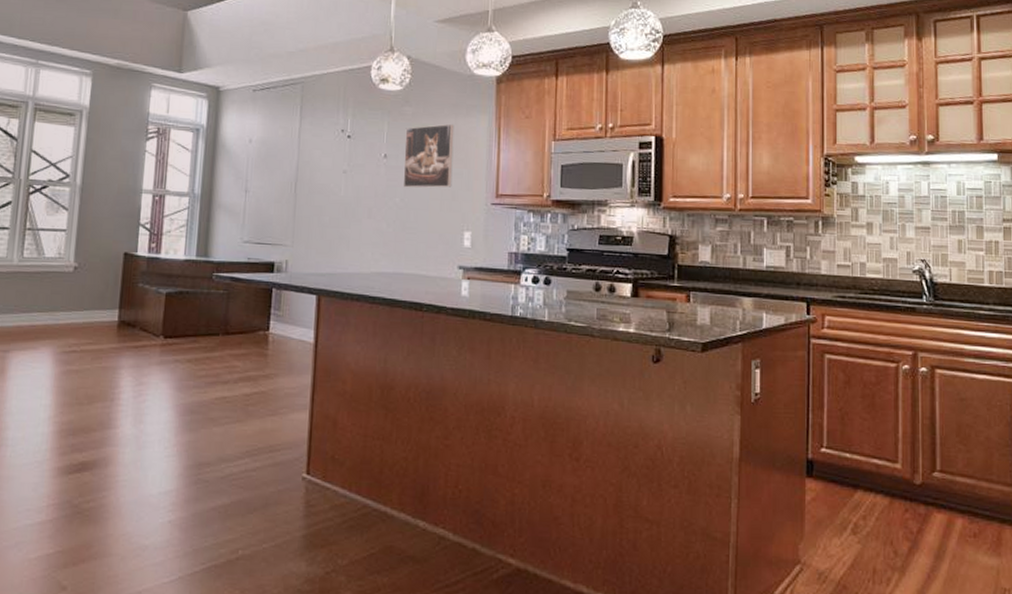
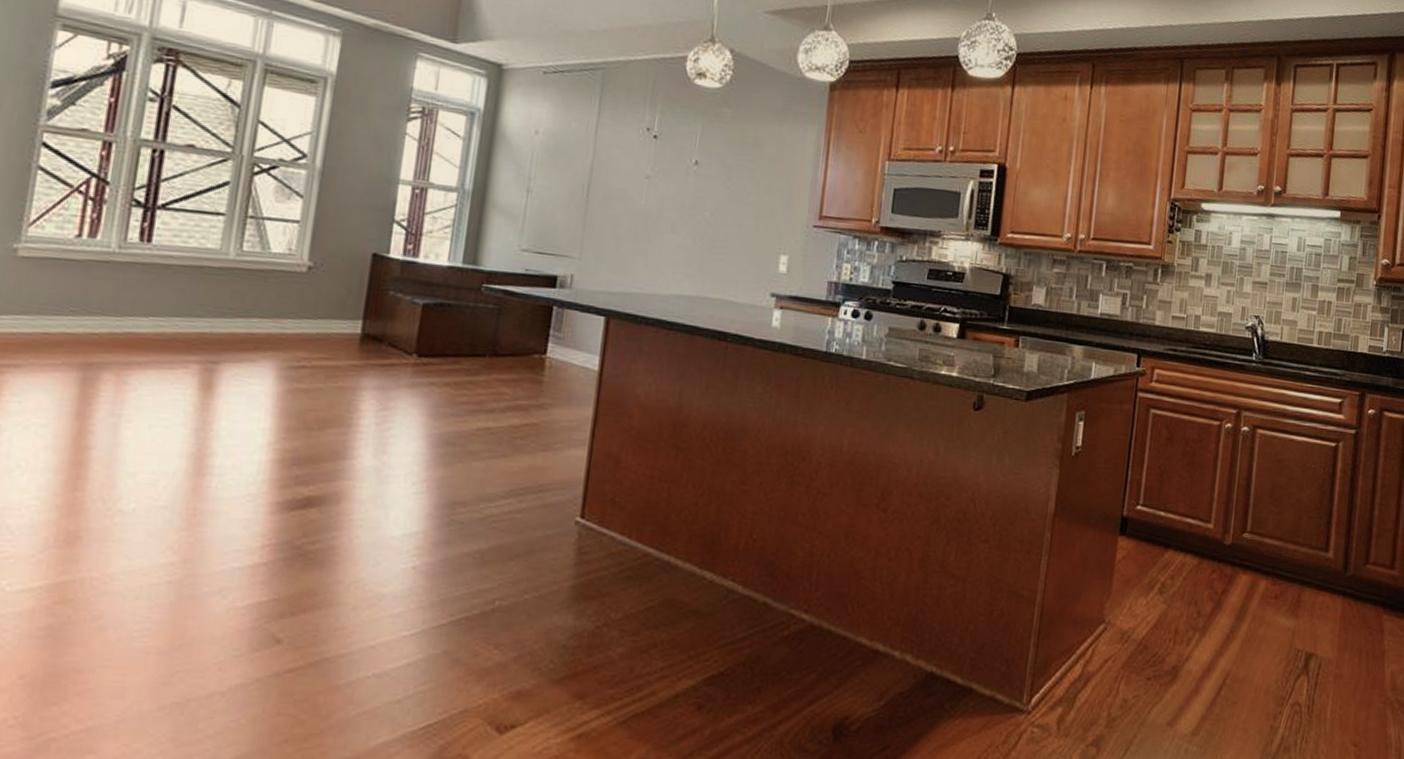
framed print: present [403,123,455,188] -> none [714,131,779,204]

